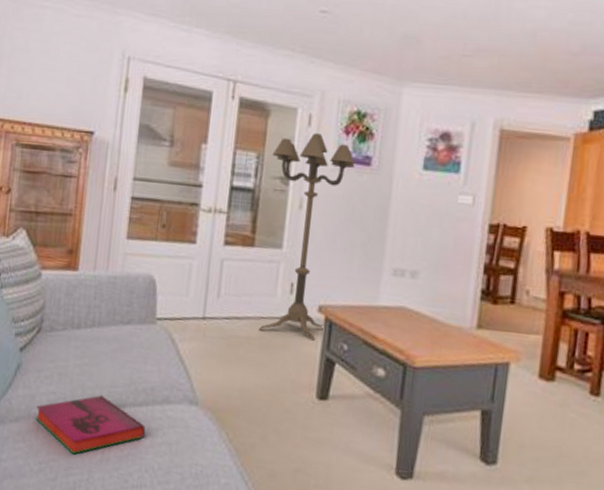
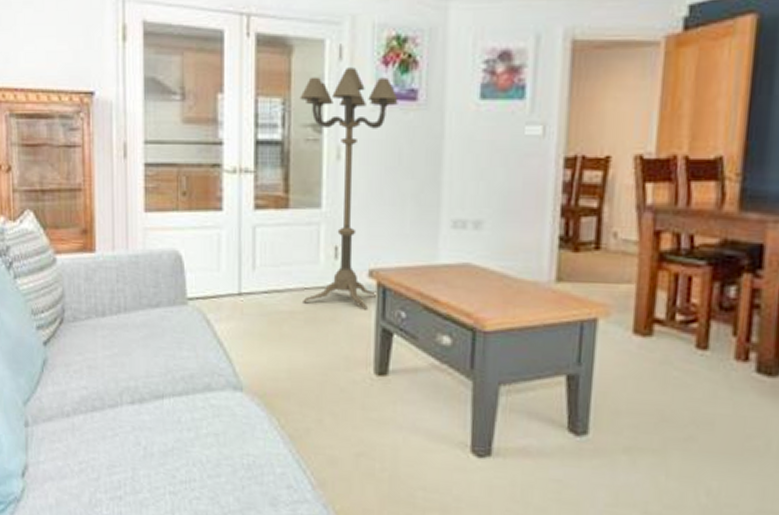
hardback book: present [35,395,146,454] -> none [69,387,189,452]

